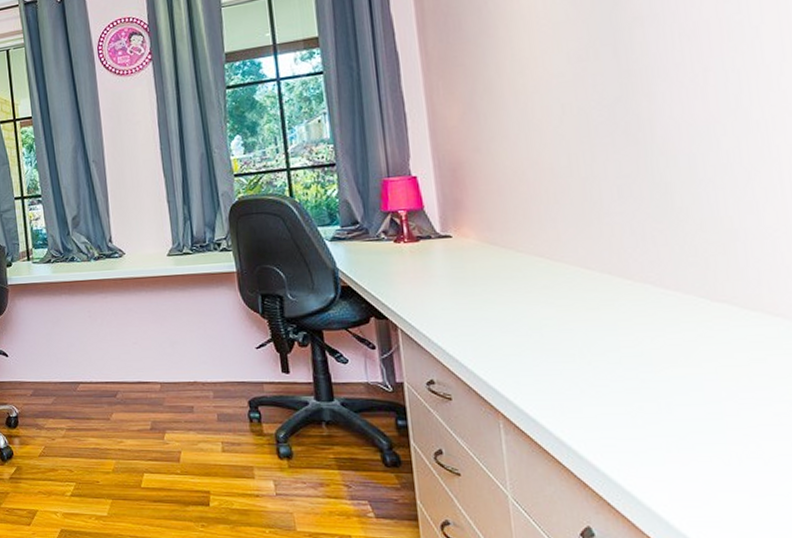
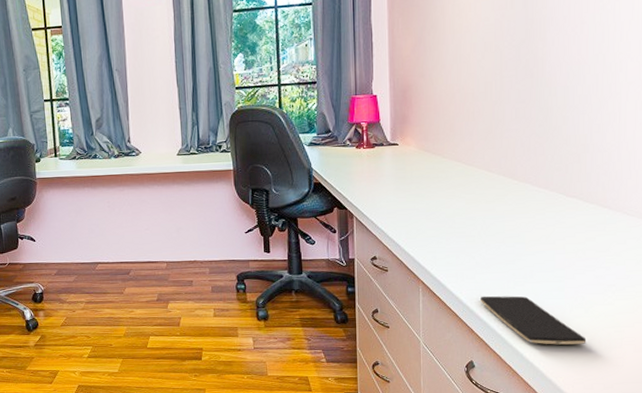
smartphone: none [591,436,773,511] -> present [479,296,587,345]

